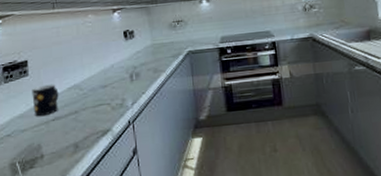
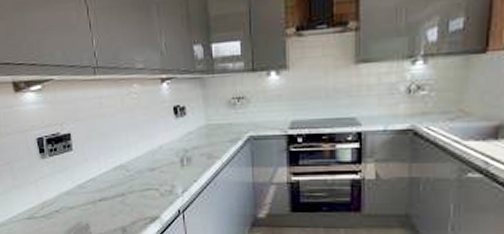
mug: present [32,84,59,117] -> none [77,162,105,196]

